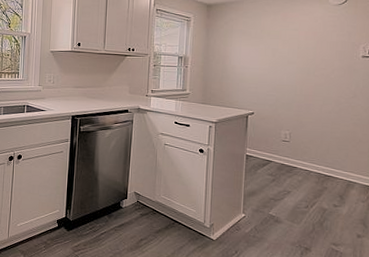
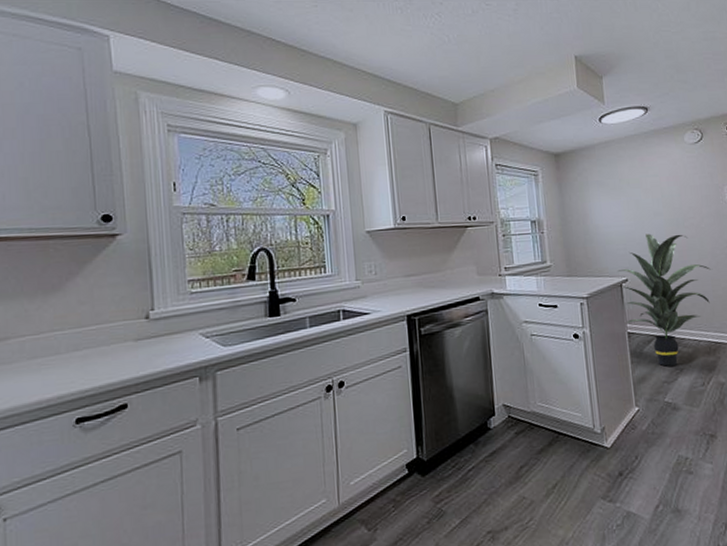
indoor plant: none [245,78,334,187] -> present [618,233,712,366]

